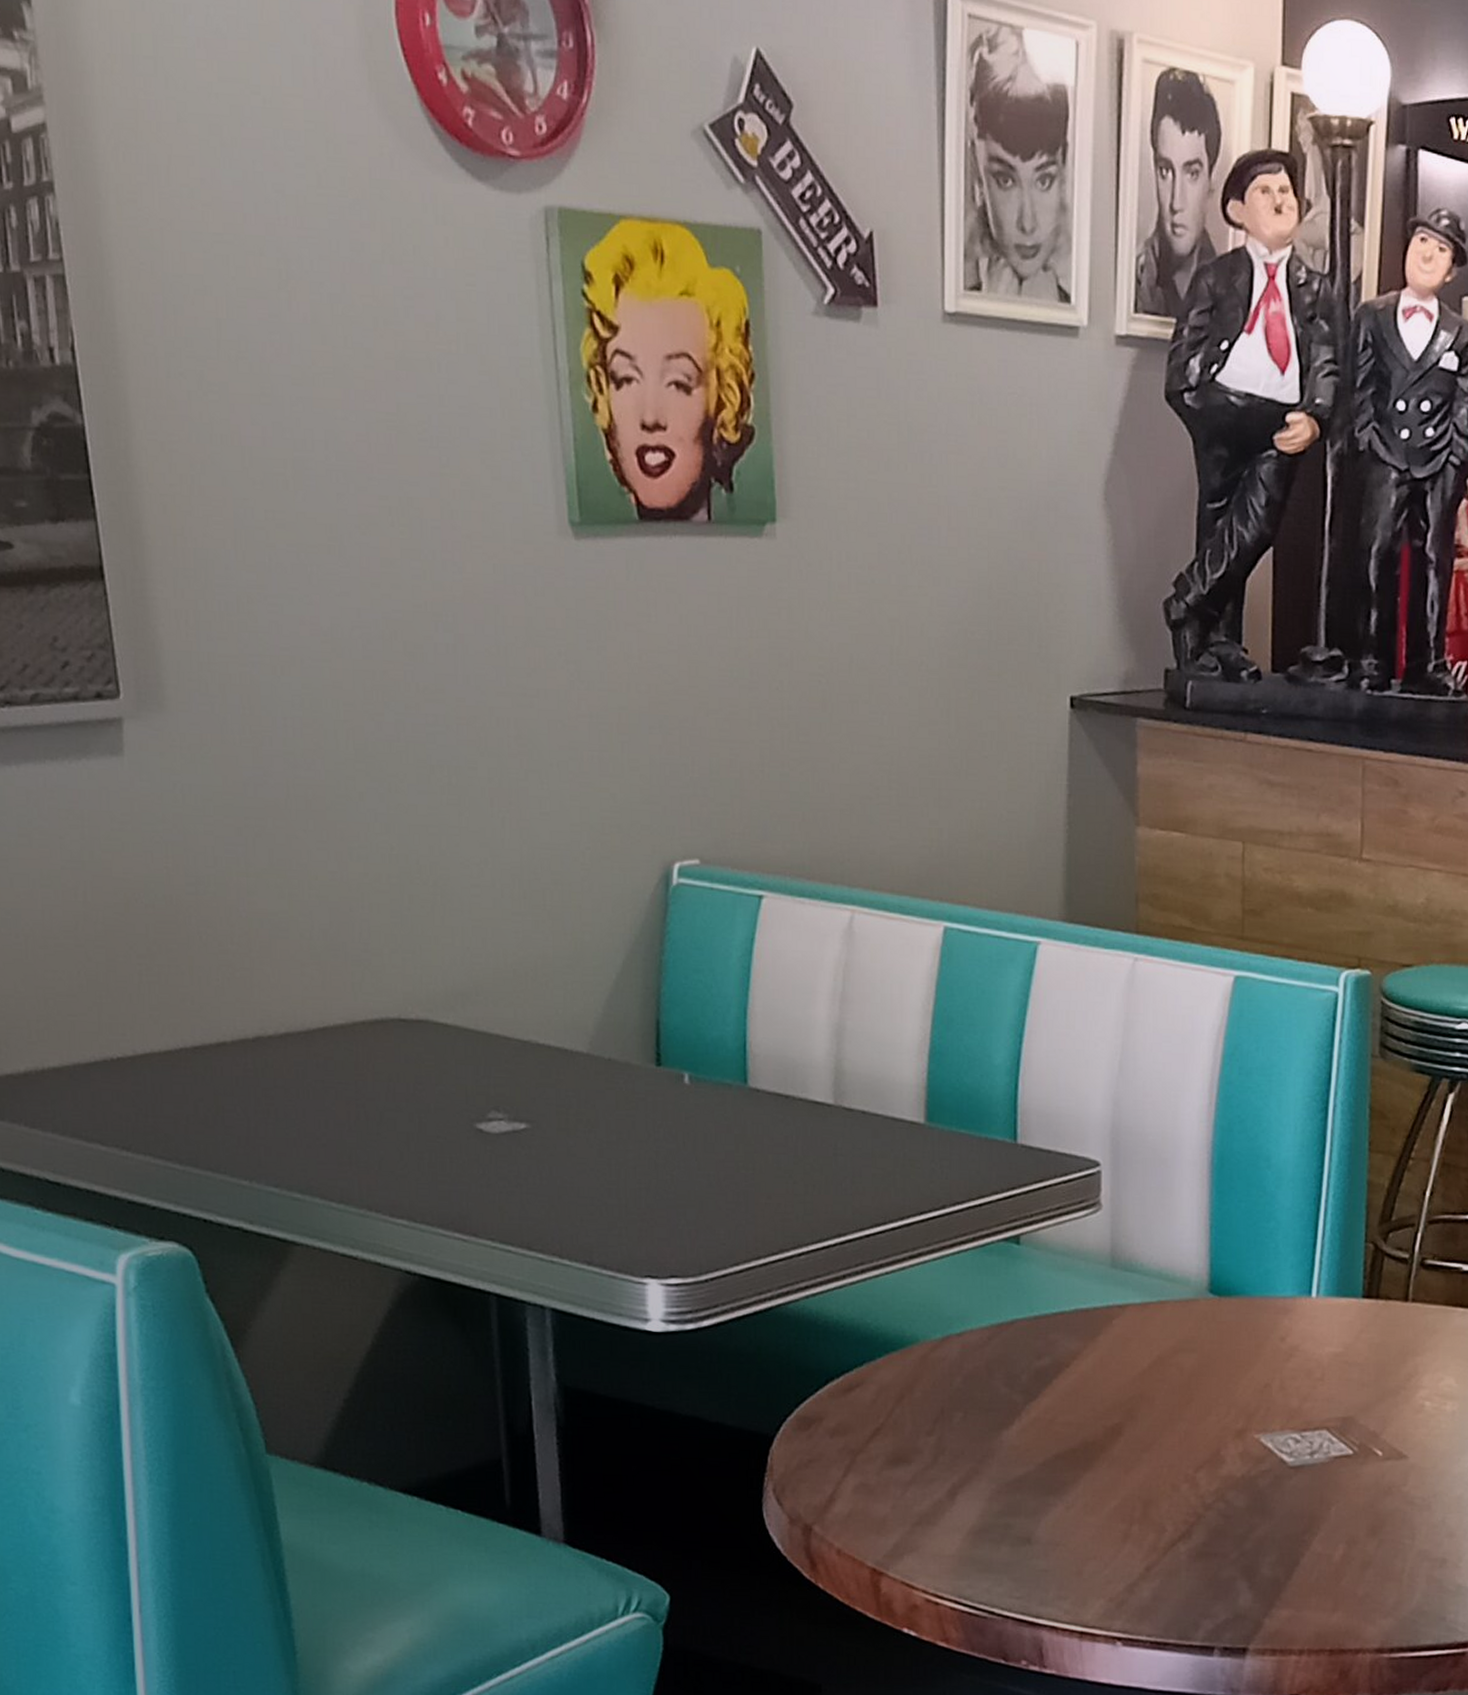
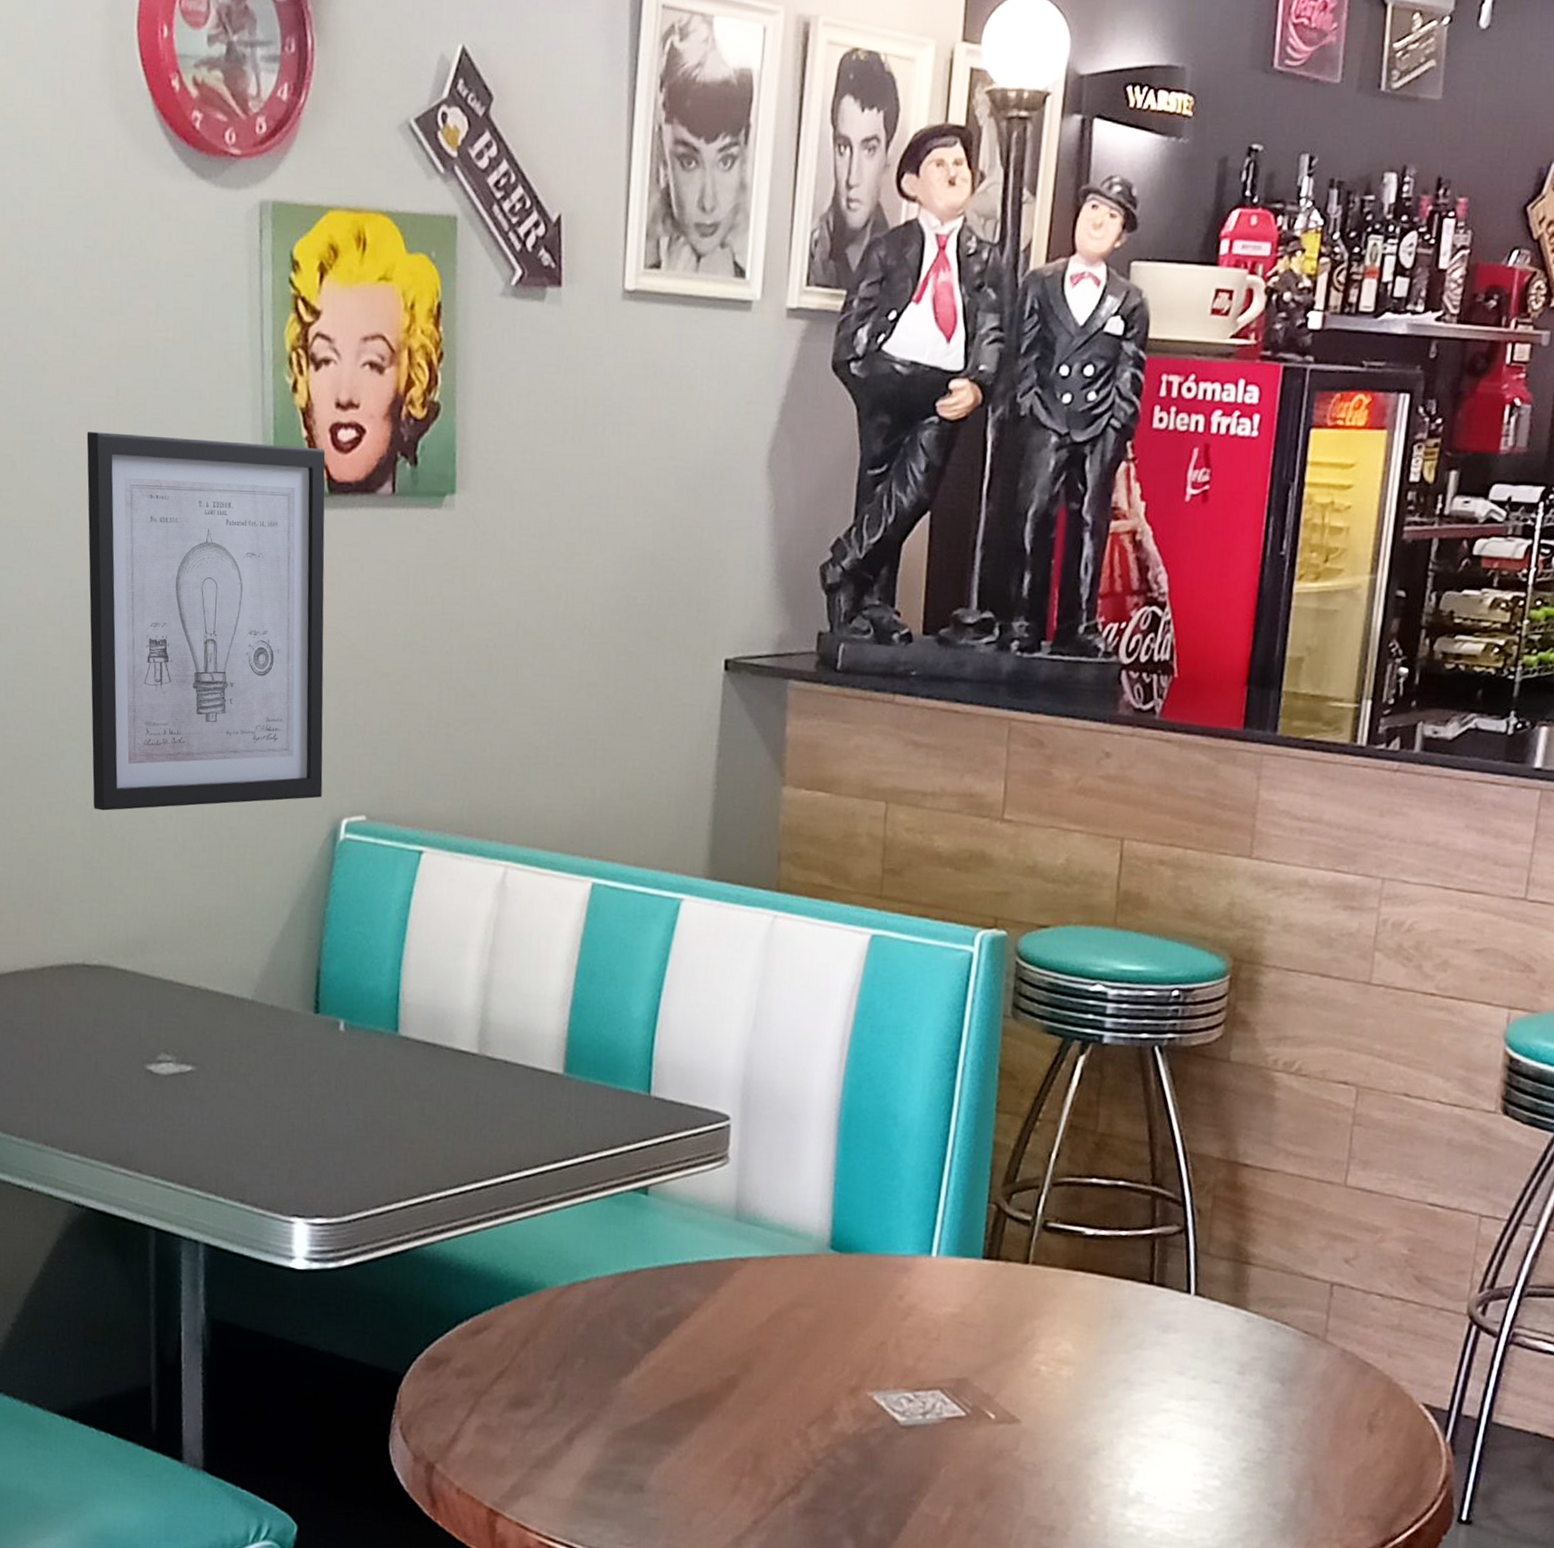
wall art: none [366,450,651,856] -> present [86,432,326,811]

